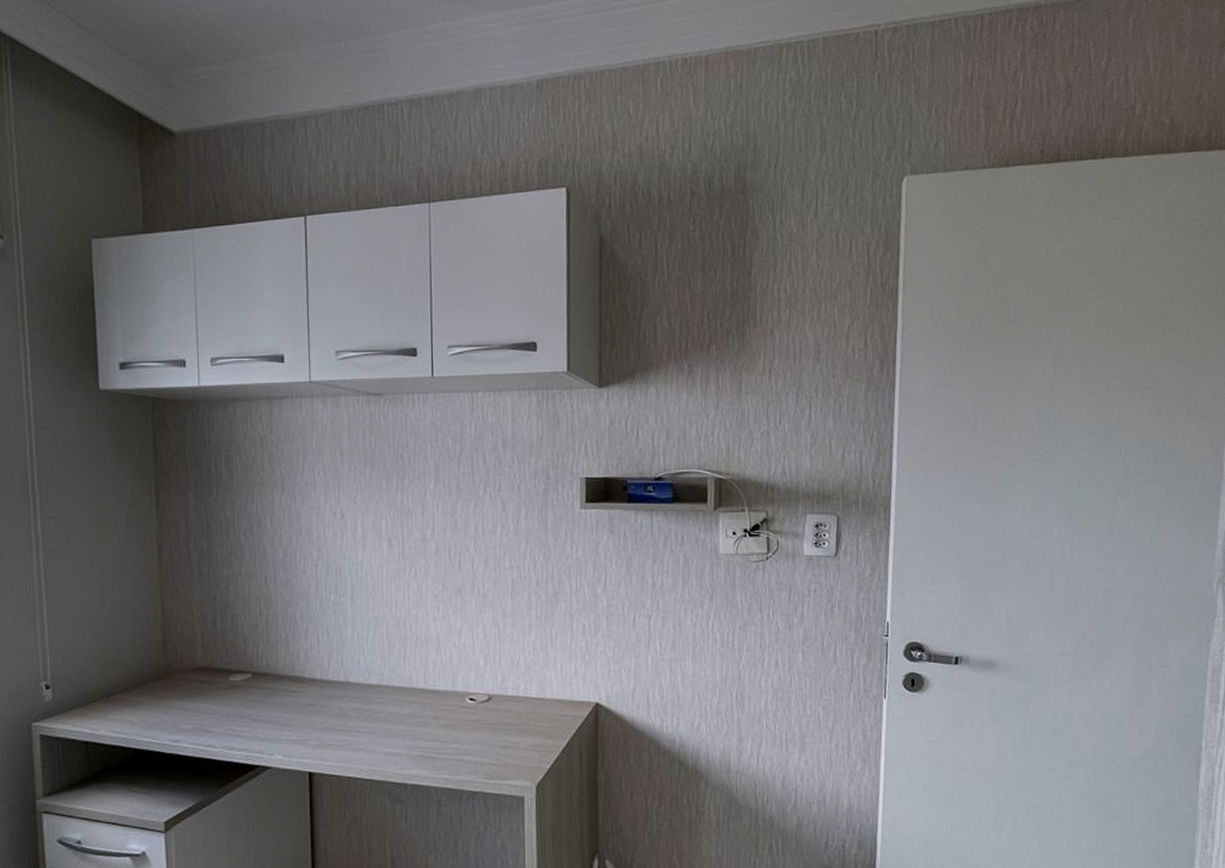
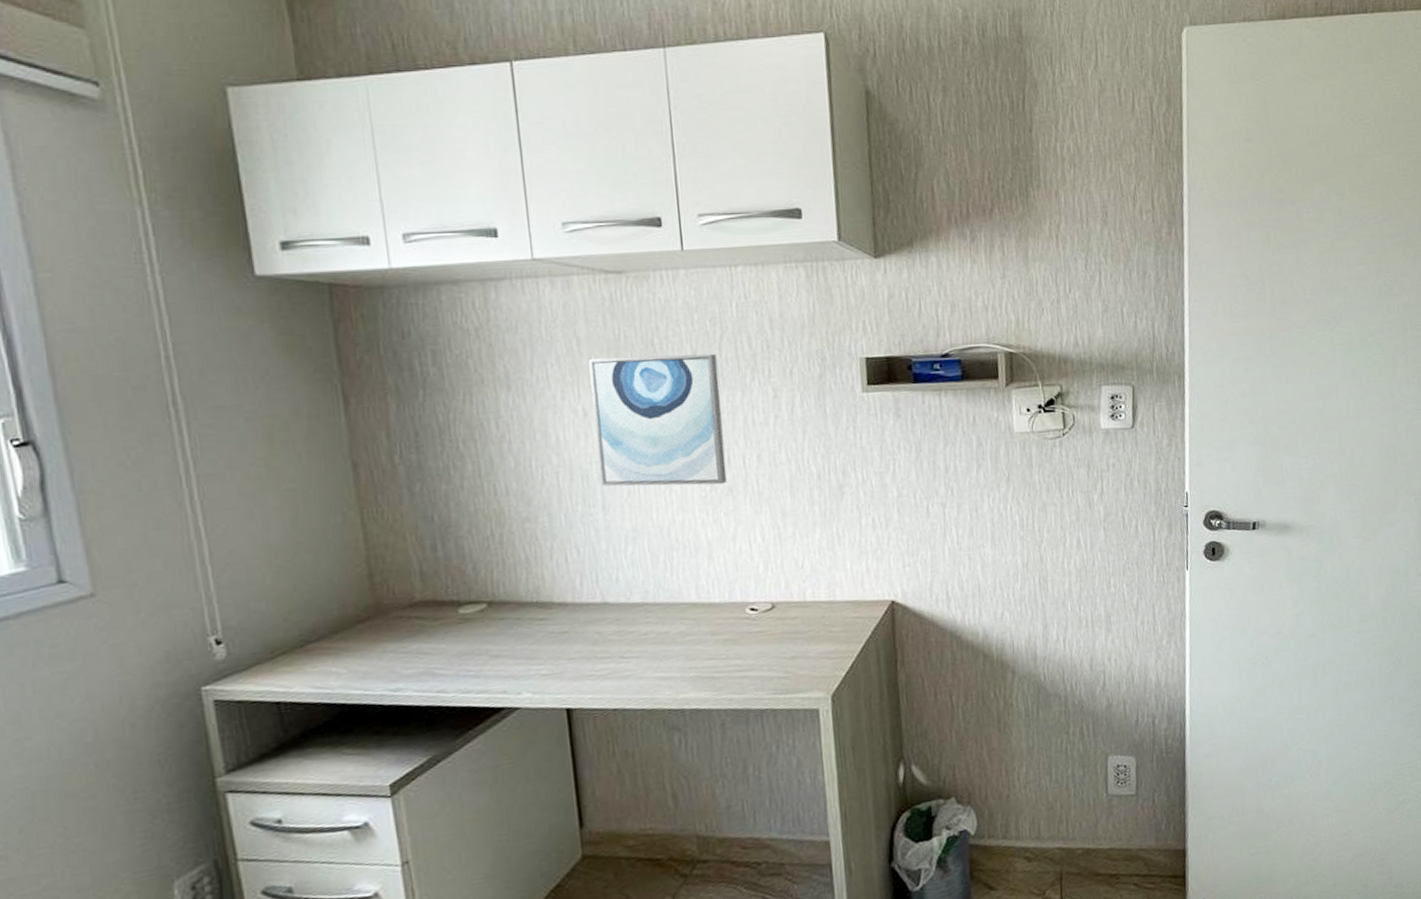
wall art: none [349,467,457,585] -> present [589,353,728,487]

